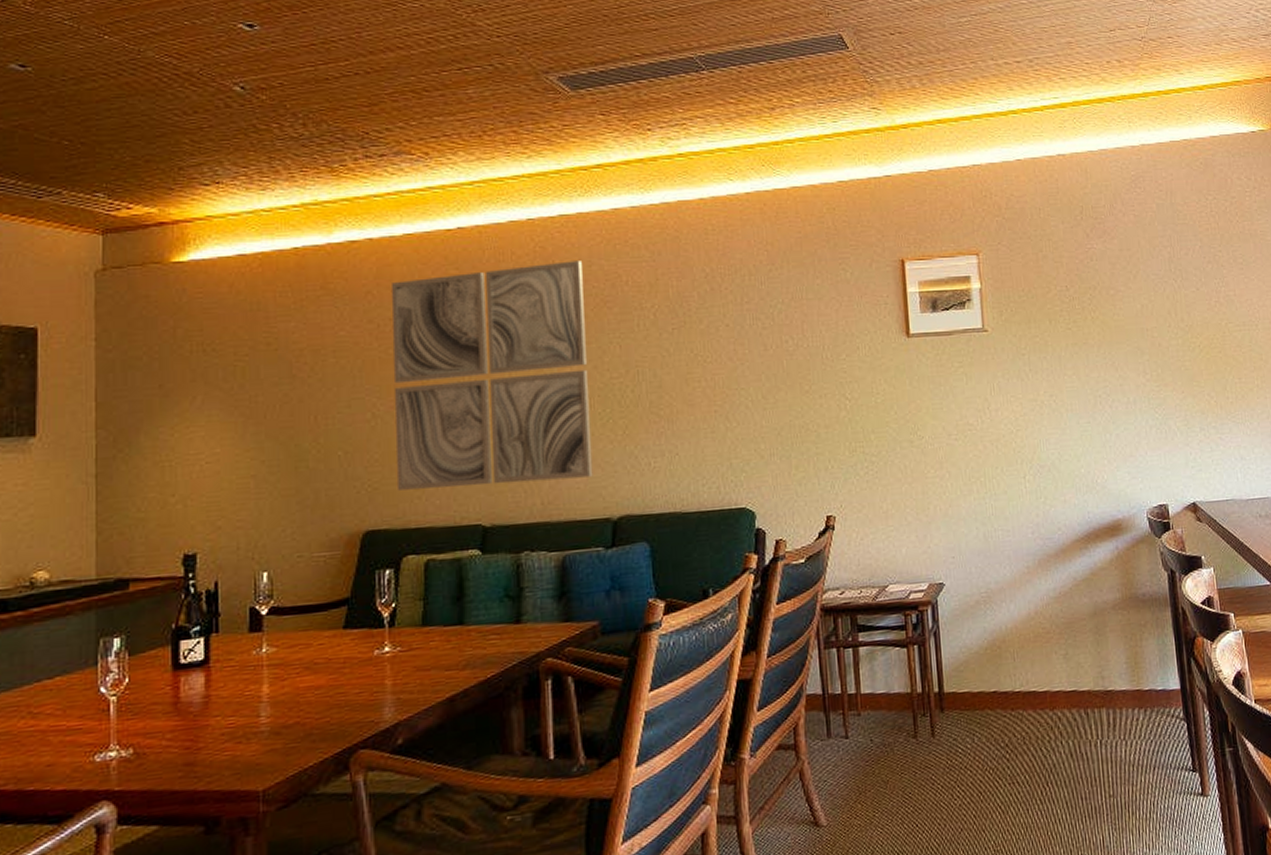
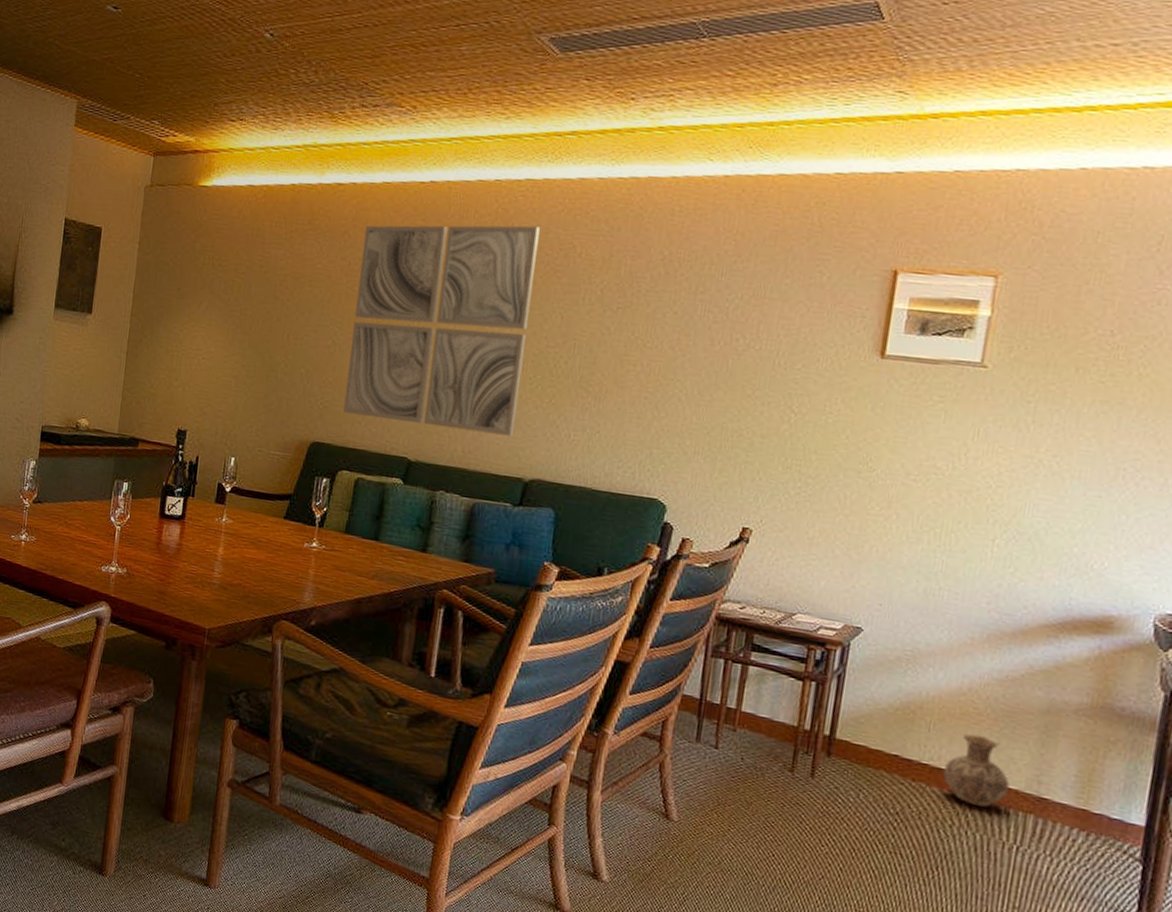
ceramic jug: none [1032,651,1084,717] -> present [942,734,1010,808]

